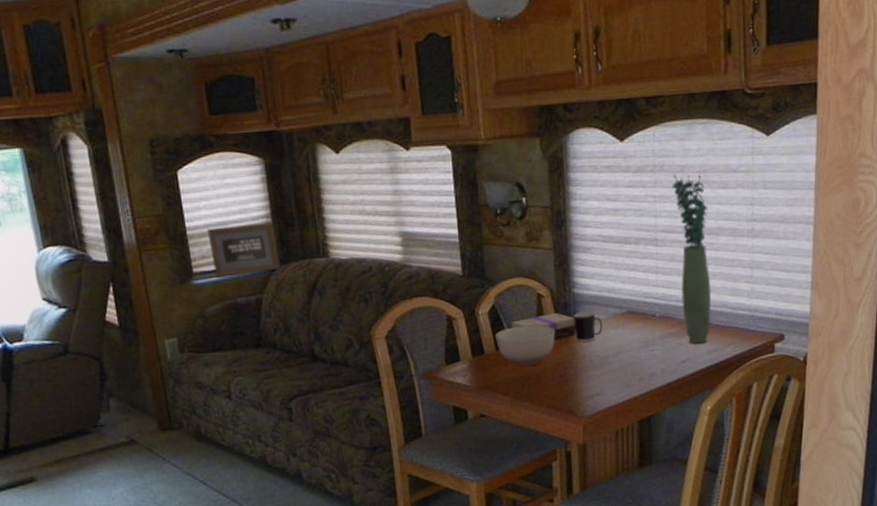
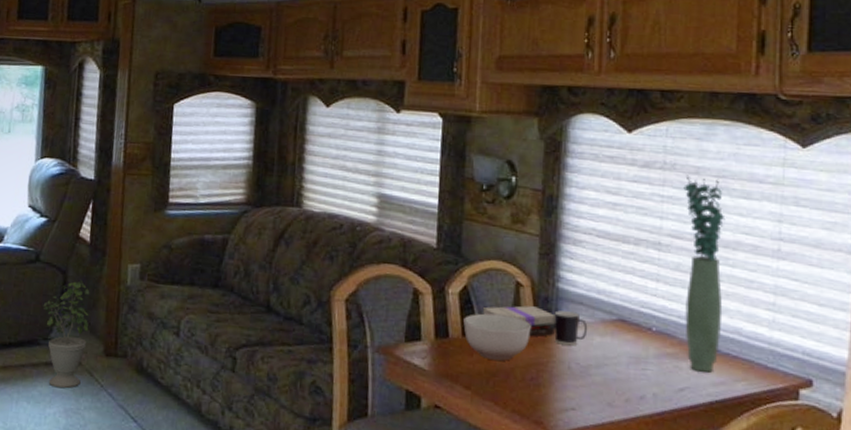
potted plant: none [84,363,142,470] -> present [43,279,90,389]
picture frame: present [207,222,281,278] -> none [188,162,254,213]

